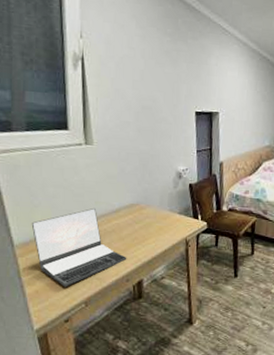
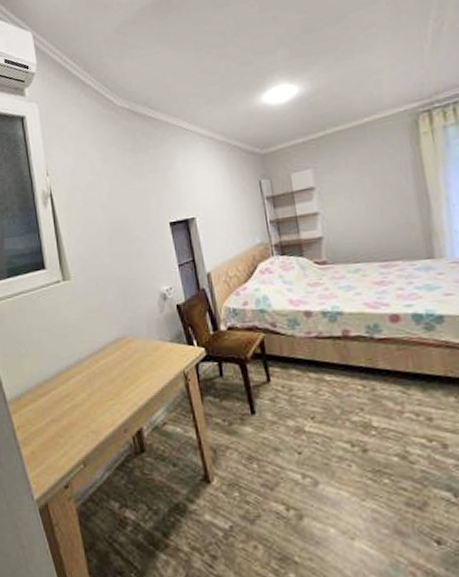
laptop: present [31,207,127,287] -> none [21,348,122,445]

